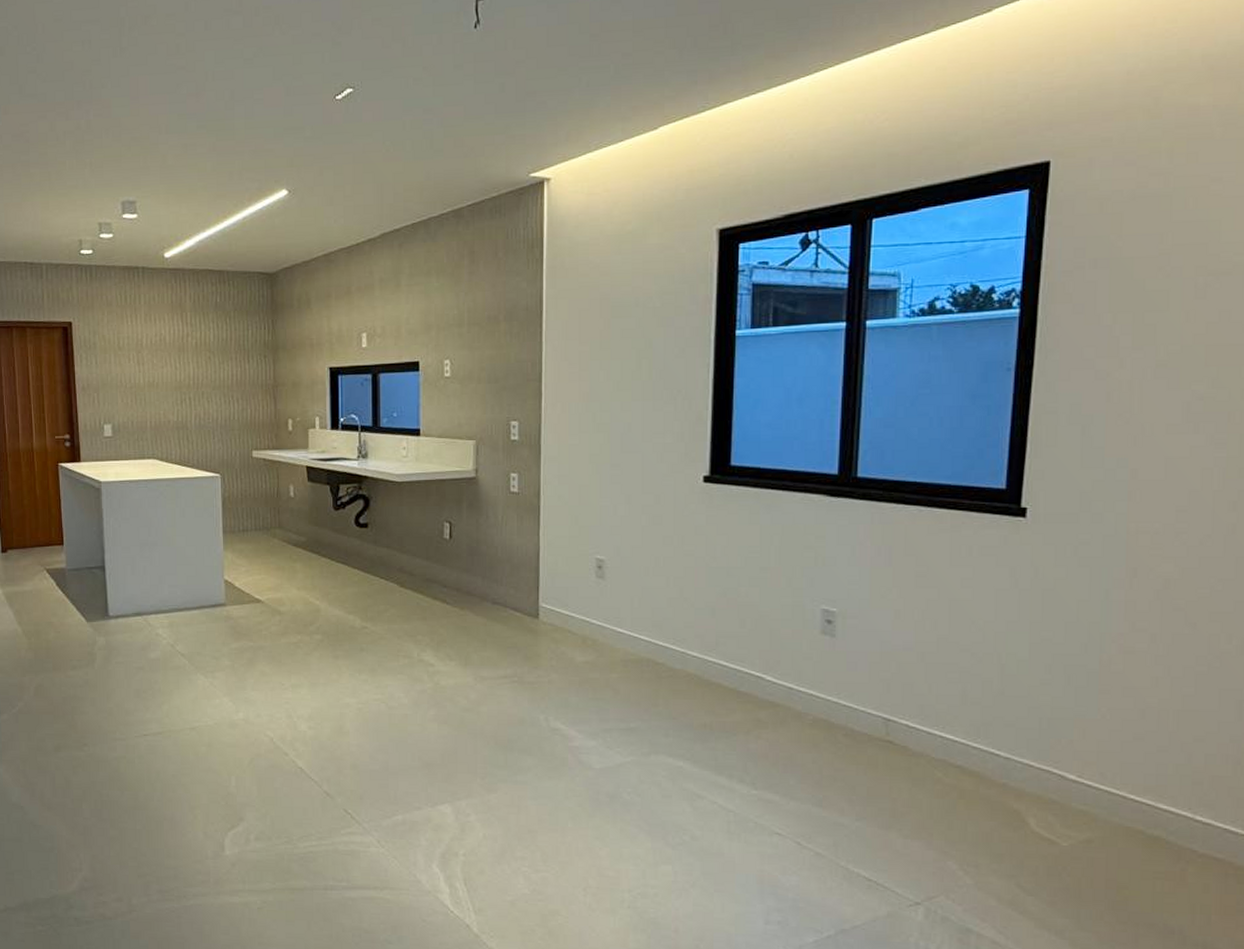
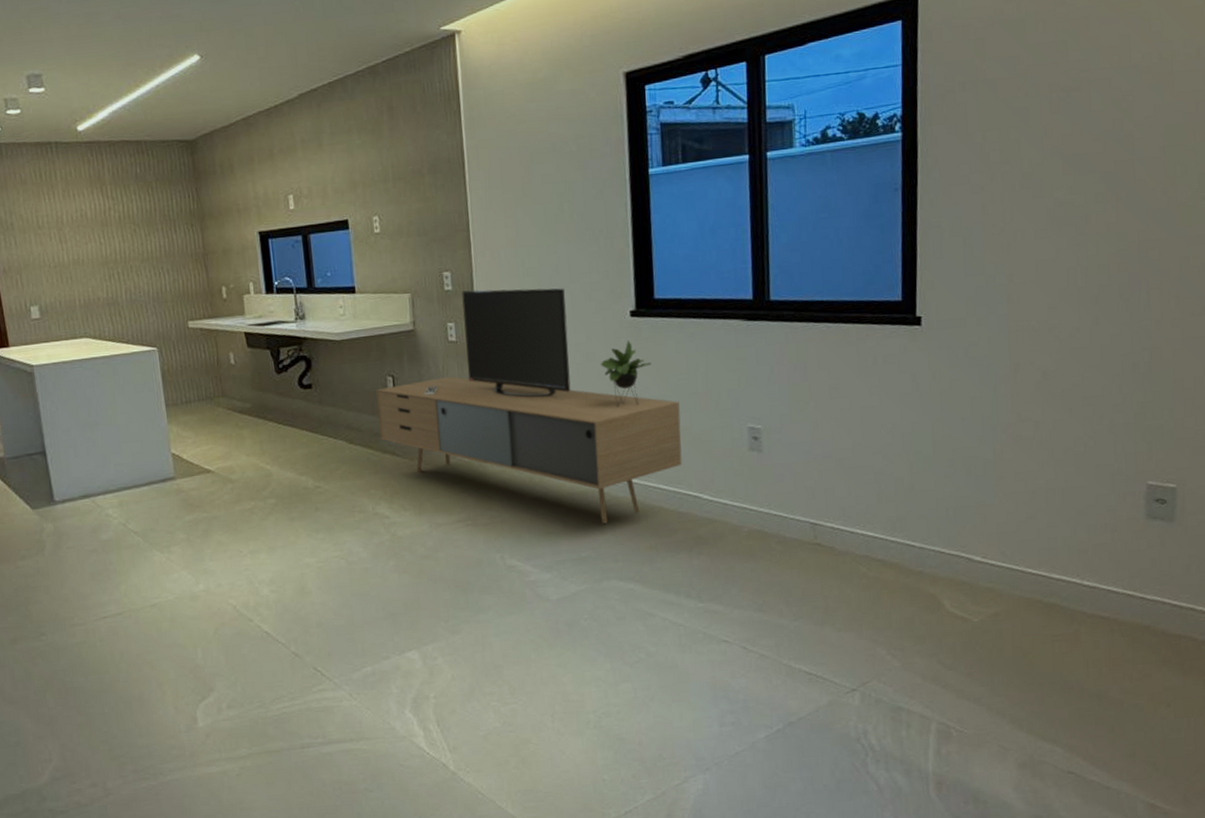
media console: none [431,442,748,695] -> present [375,288,682,524]

